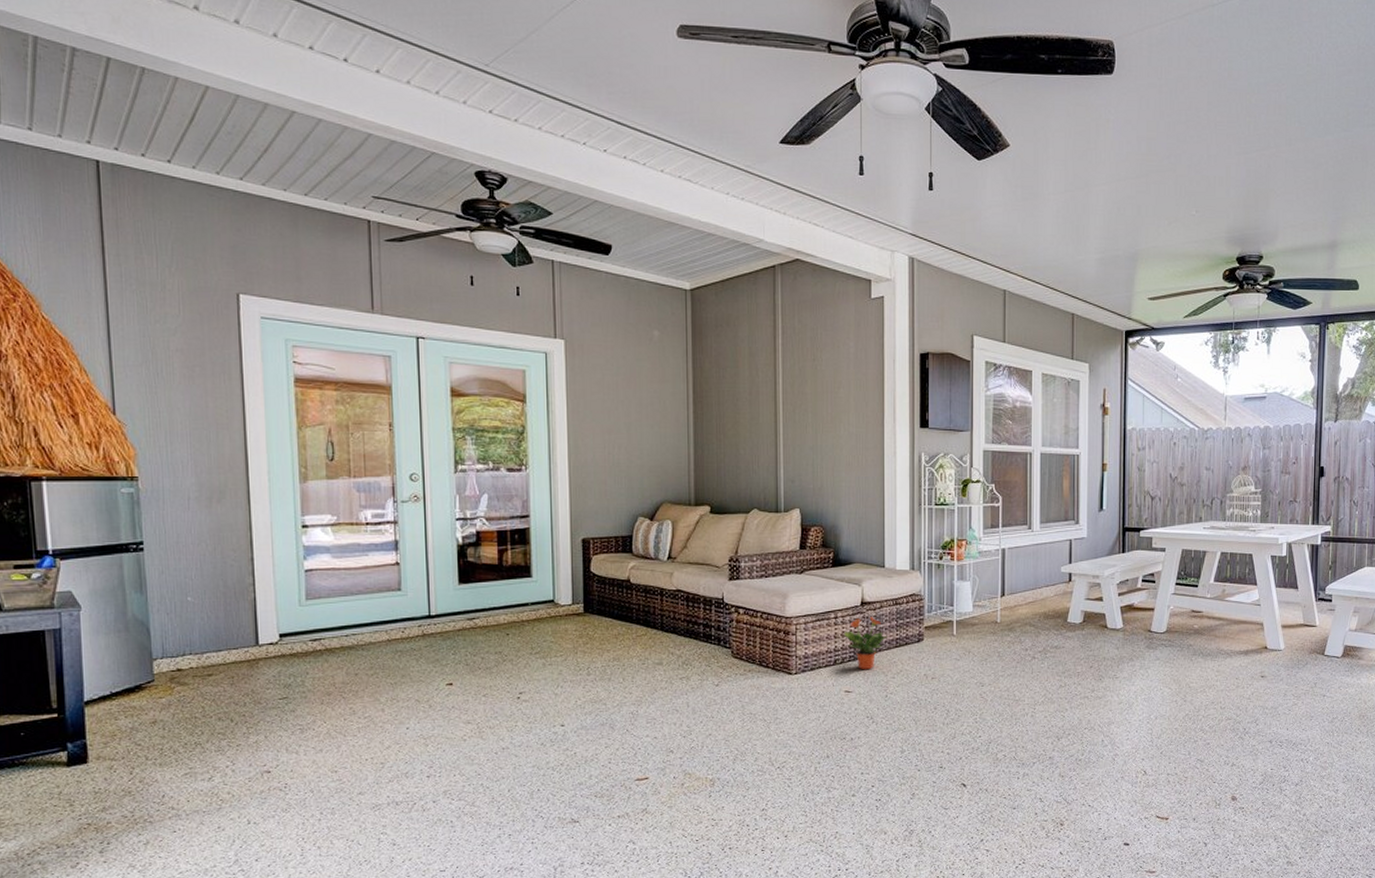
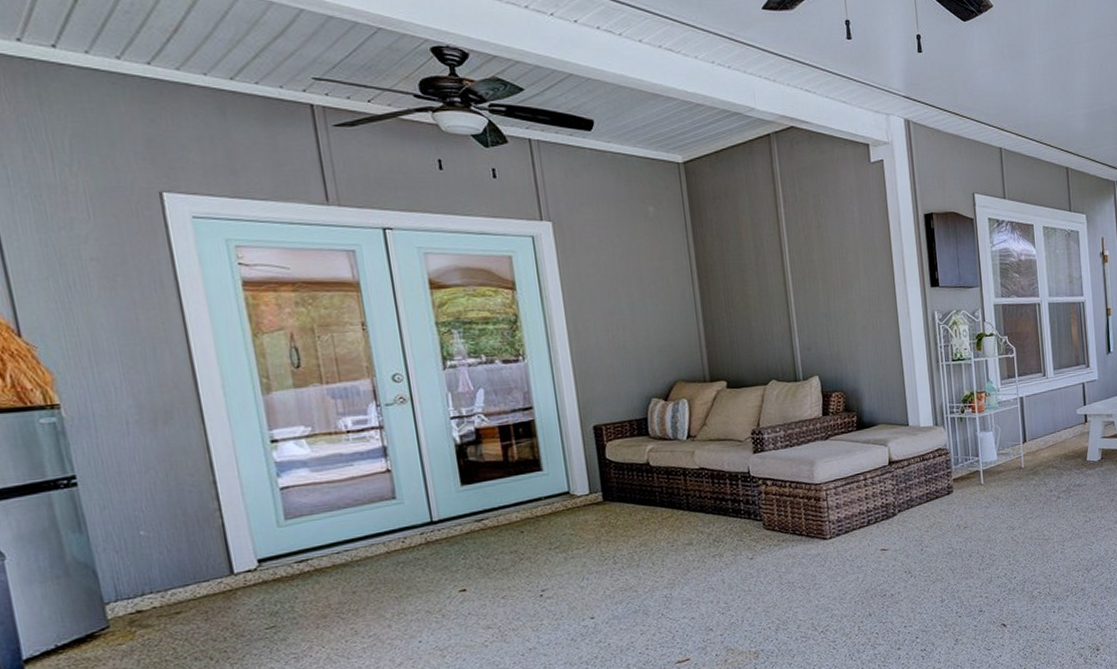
potted plant: present [844,617,889,670] -> none [875,475,919,528]

